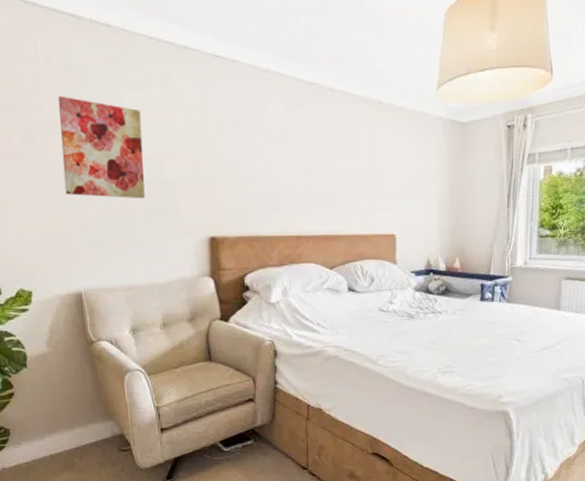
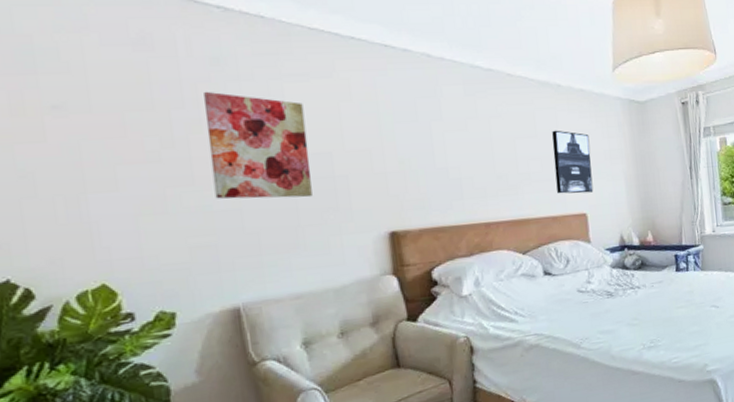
wall art: none [368,148,406,214] -> present [552,130,594,194]

